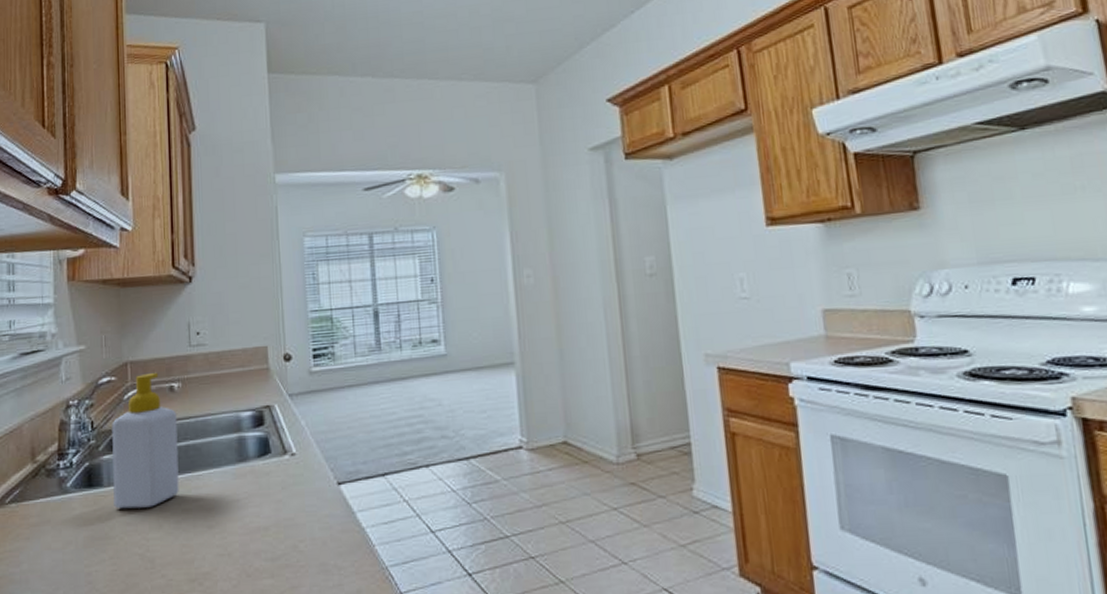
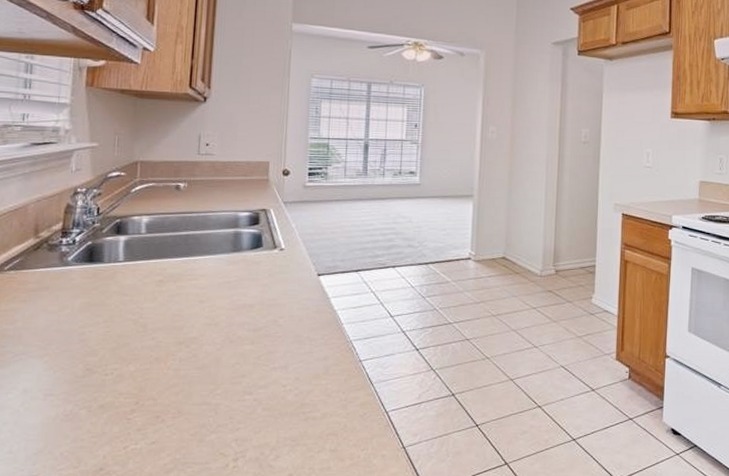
soap bottle: present [112,372,179,509] -> none [112,172,180,283]

